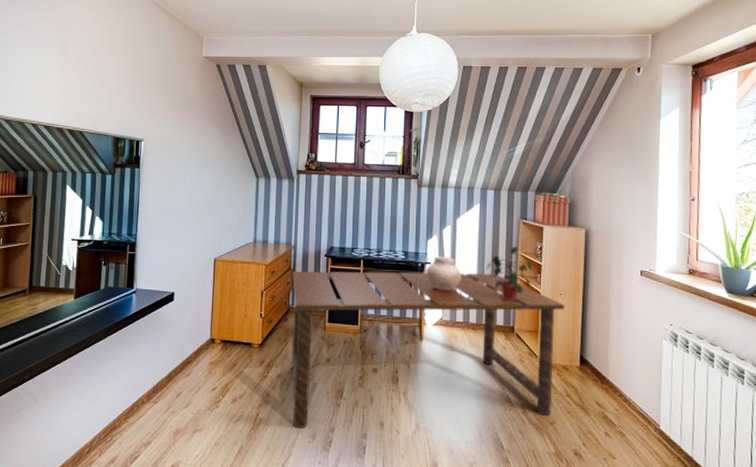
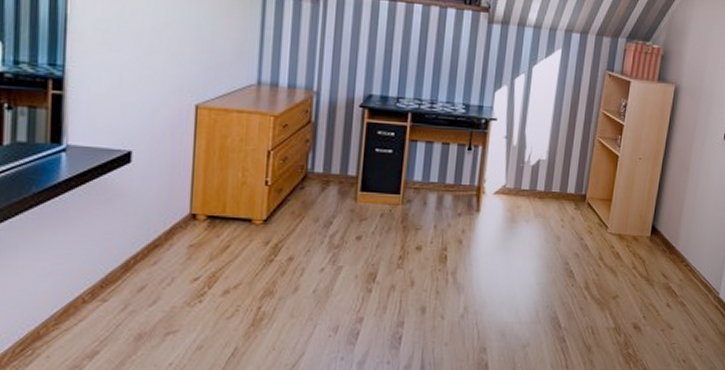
dining table: present [292,271,565,429] -> none [307,125,643,322]
vase: present [426,256,461,291] -> none [490,111,532,154]
potted plant: present [486,246,532,301] -> none [561,102,614,166]

